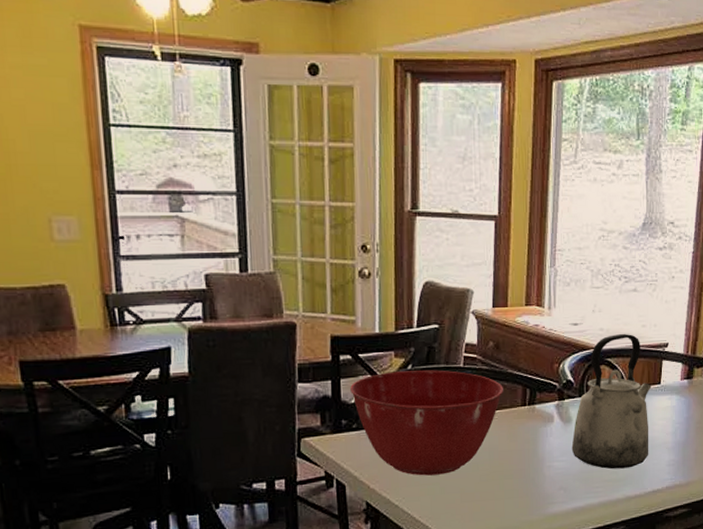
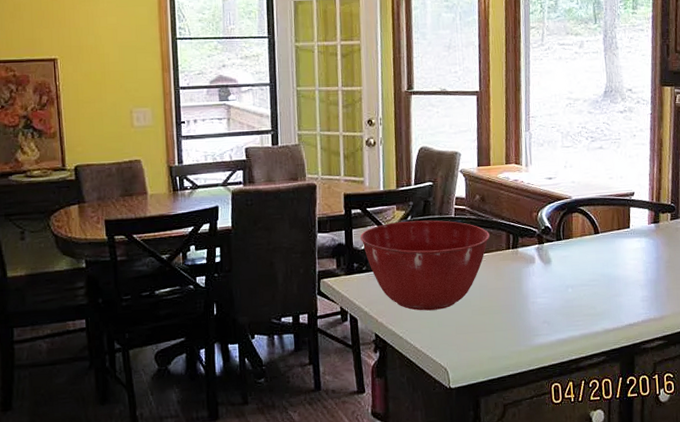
kettle: present [571,333,652,469] -> none [552,185,624,305]

